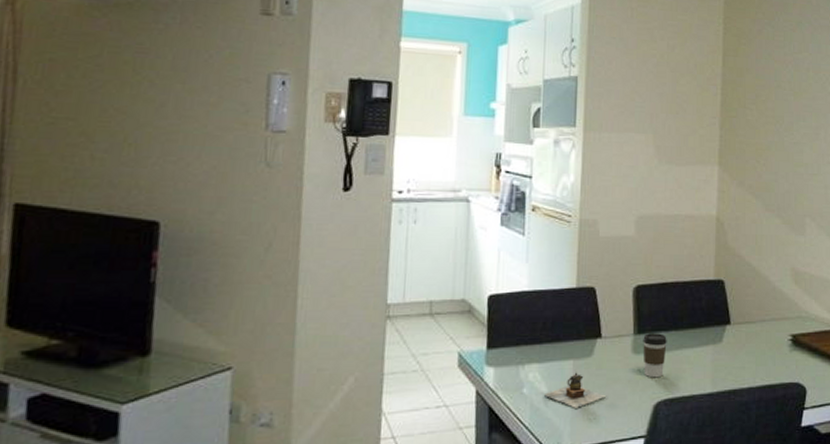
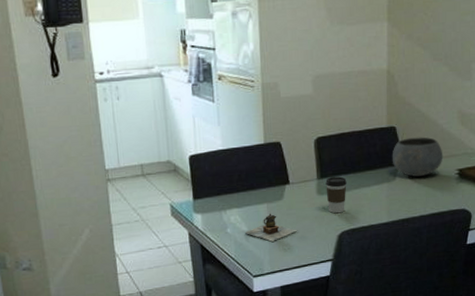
bowl: none [718,294,775,340] -> present [392,137,443,177]

